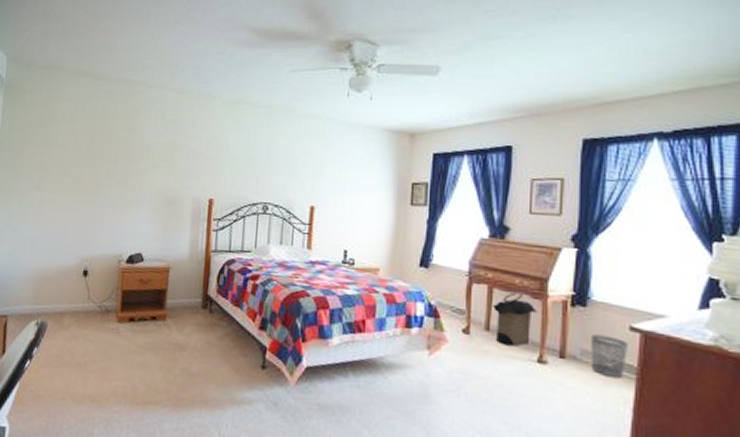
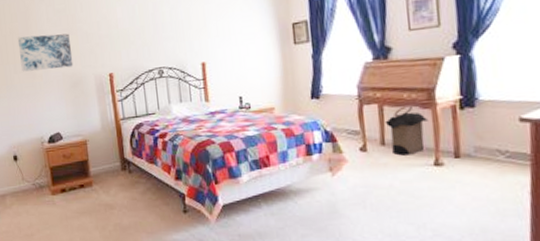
wall art: none [114,140,174,184] -> present [17,33,74,72]
wastebasket: present [591,334,627,379] -> none [483,130,520,168]

